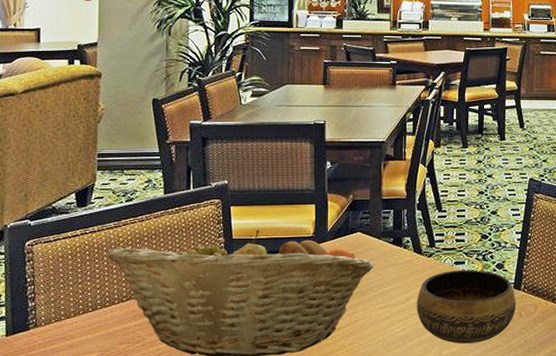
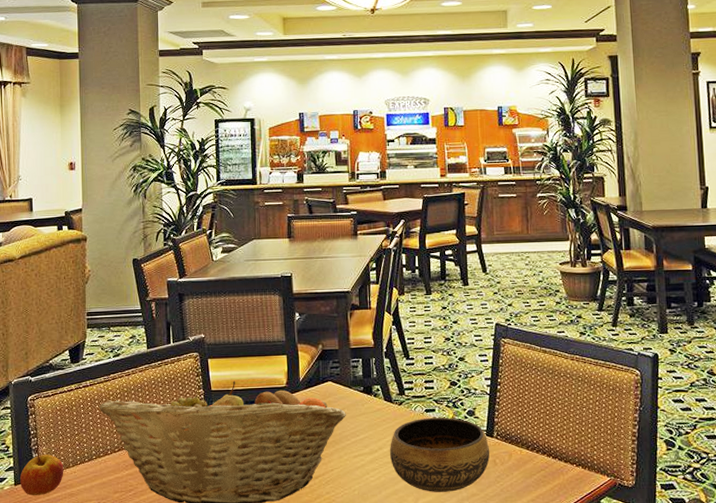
apple: none [13,300,64,347] -> present [20,451,64,495]

